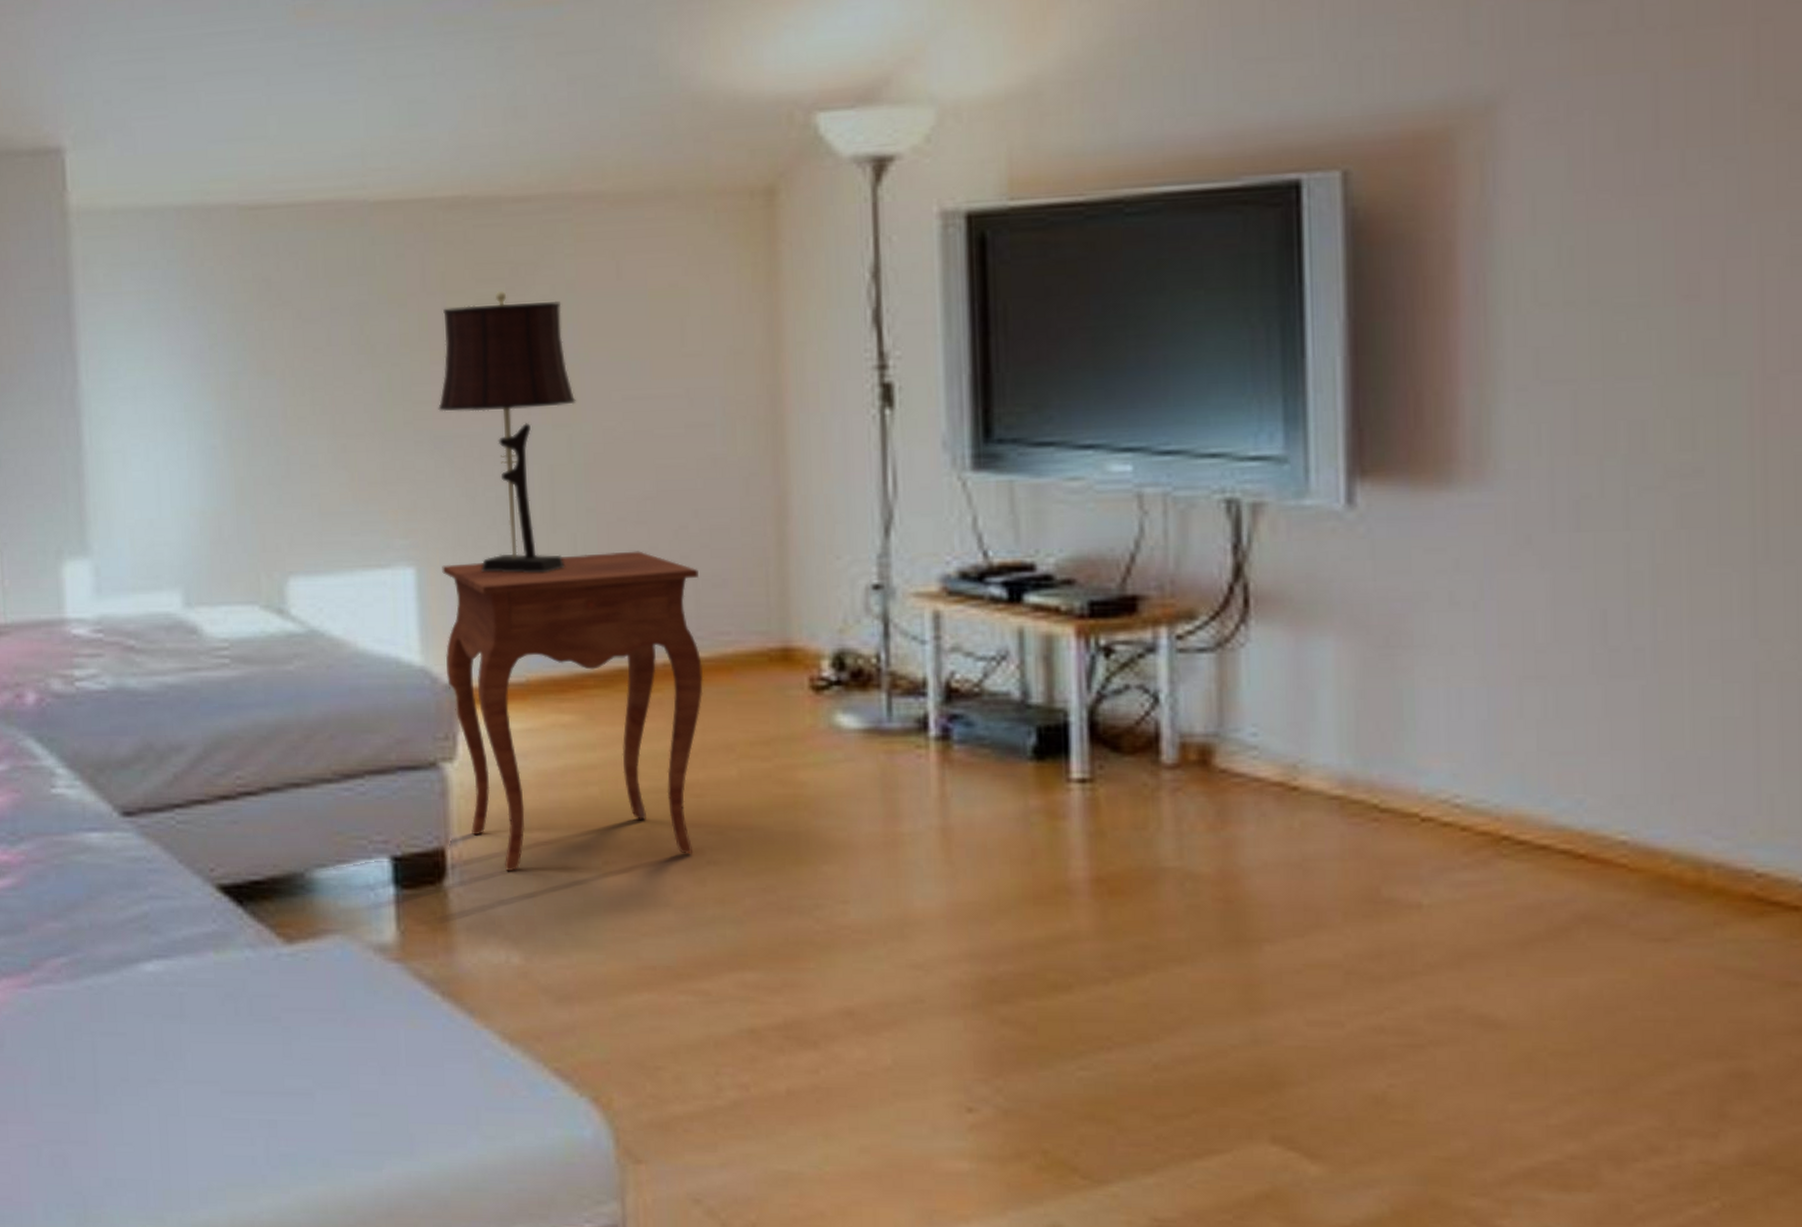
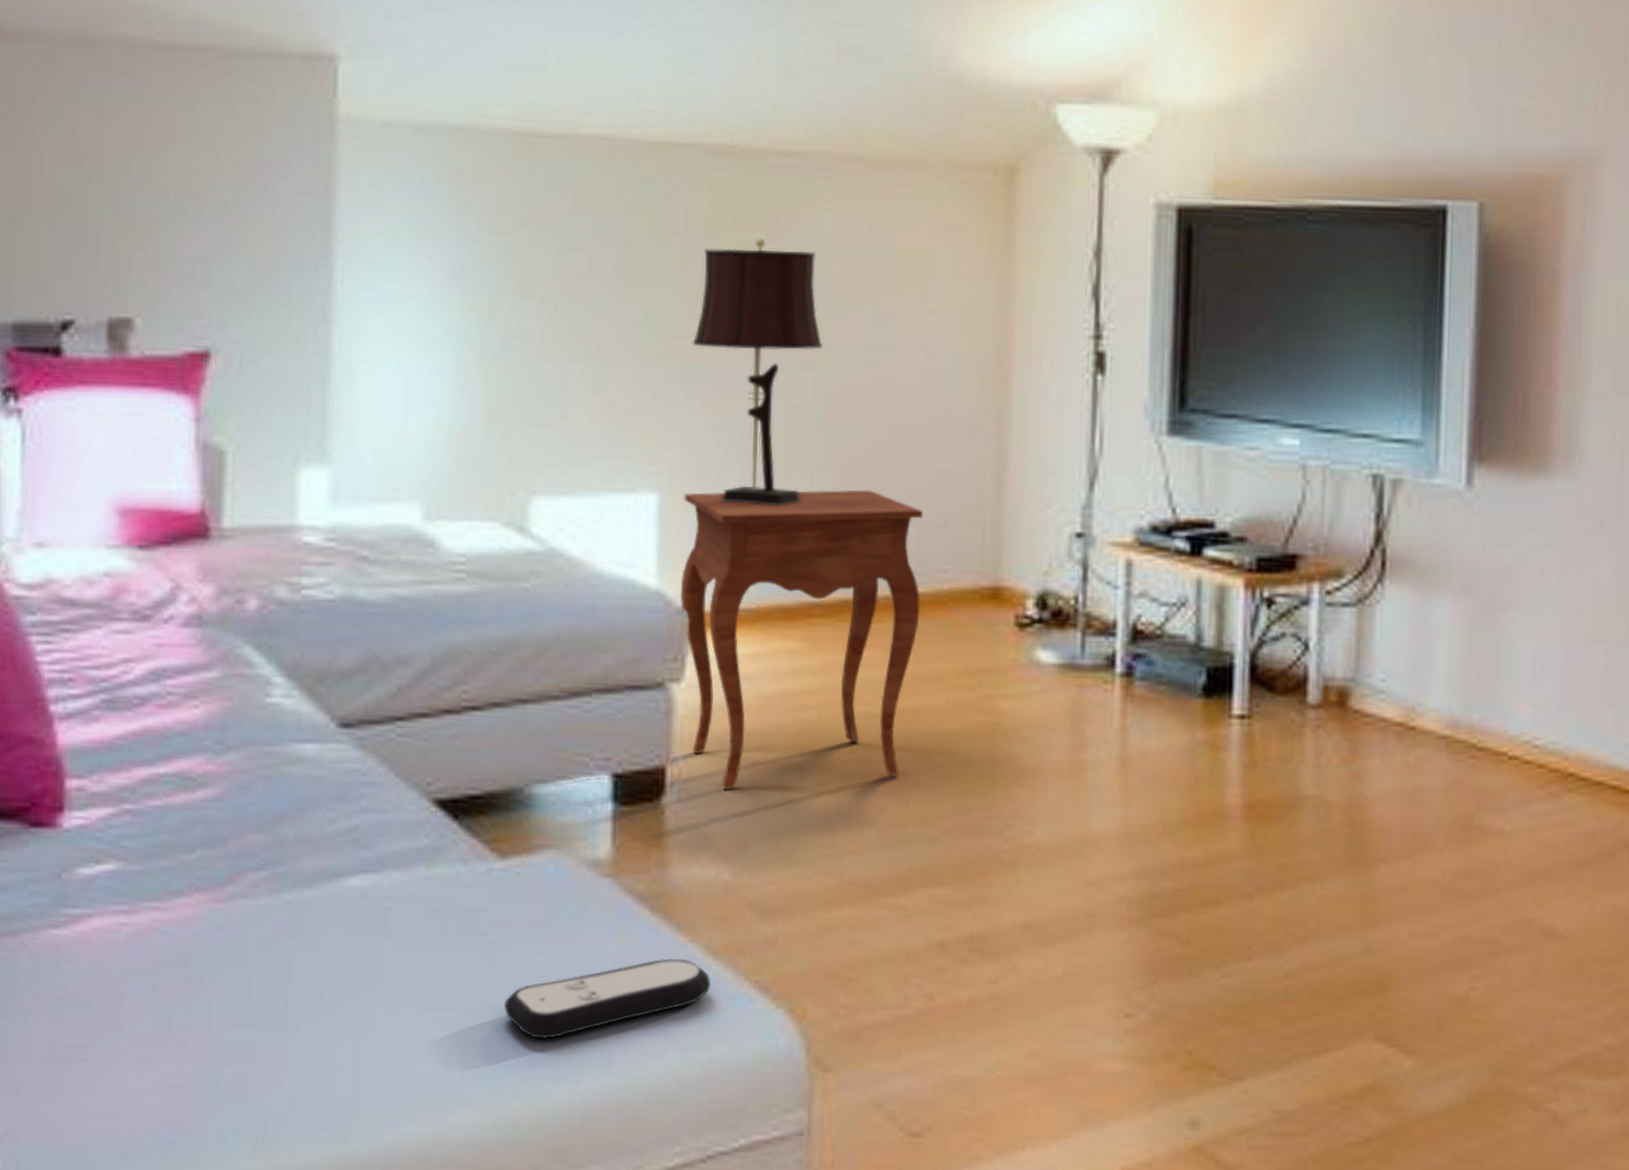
remote control: none [302,1044,510,1124] -> present [503,958,711,1039]

